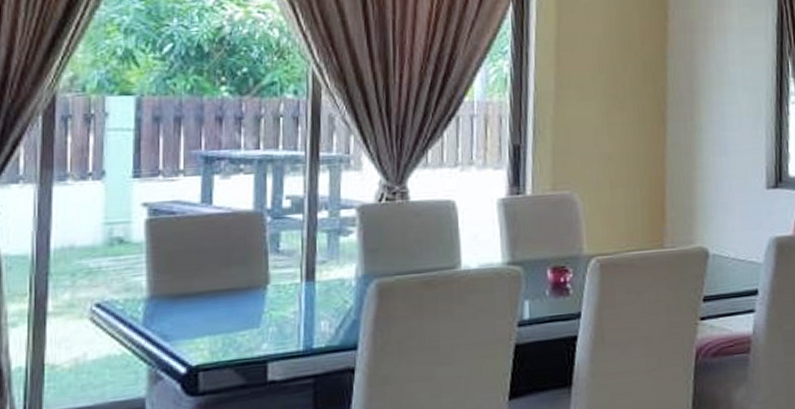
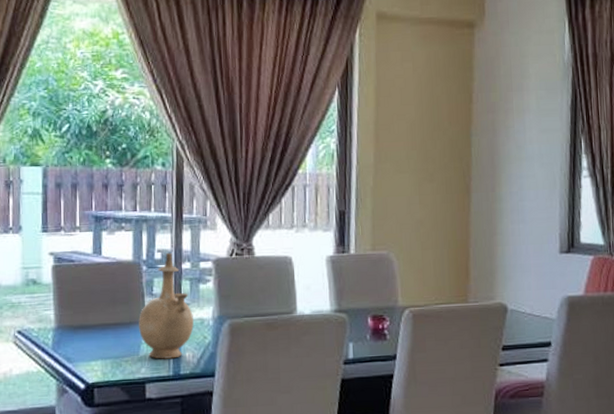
vase: none [260,199,331,331] -> present [139,252,194,359]

